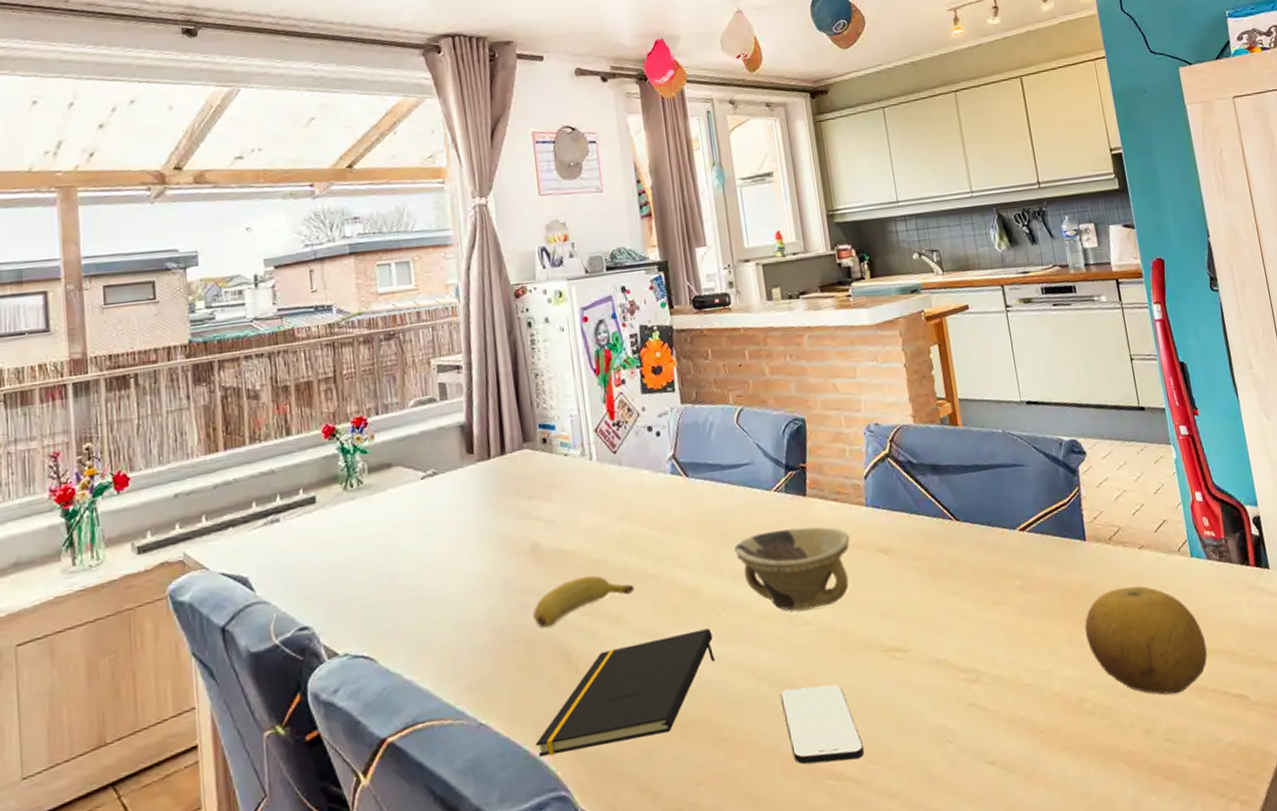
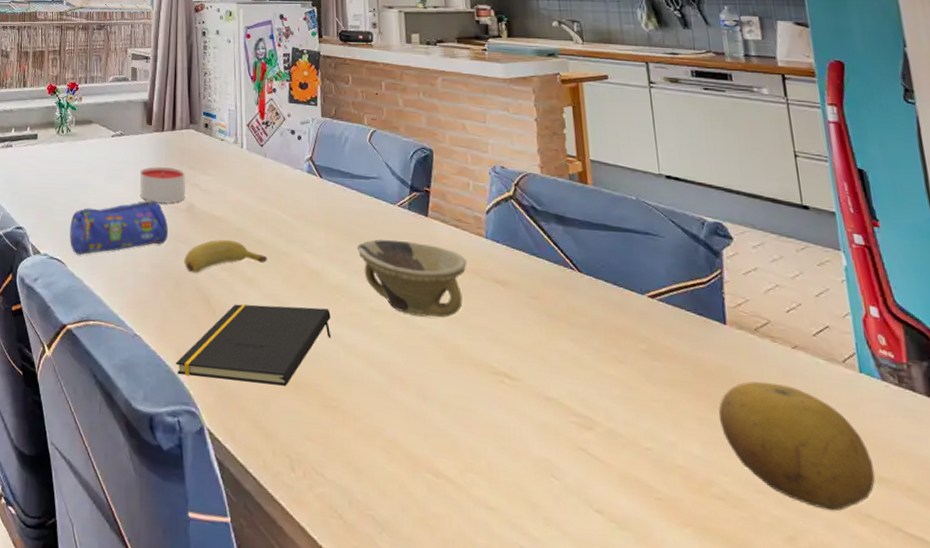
pencil case: none [376,548,510,644] -> present [70,199,169,256]
candle: none [463,502,527,551] -> present [139,167,185,203]
smartphone: present [781,685,864,765] -> none [389,380,465,464]

